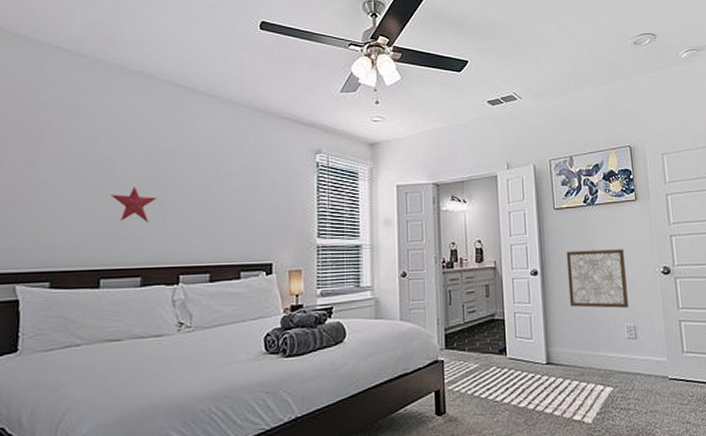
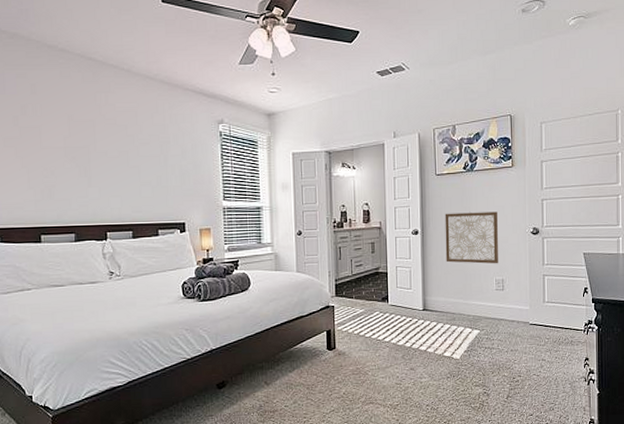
decorative star: present [111,187,156,223] -> none [42,154,81,187]

